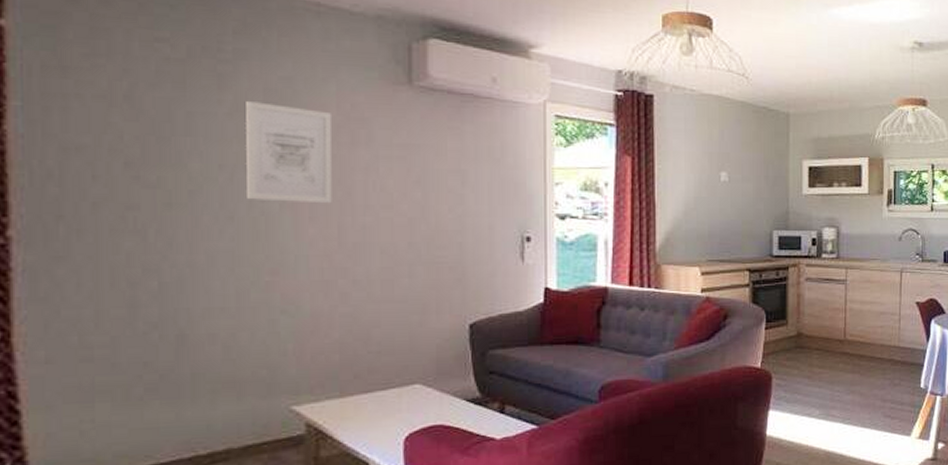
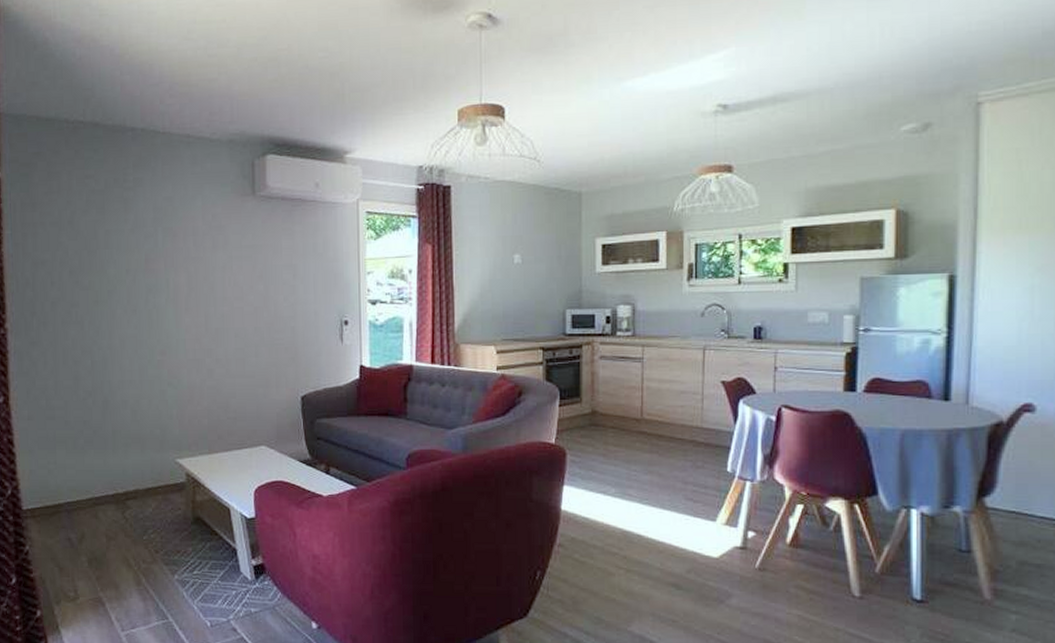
wall art: present [246,100,333,204] -> none [142,218,200,298]

